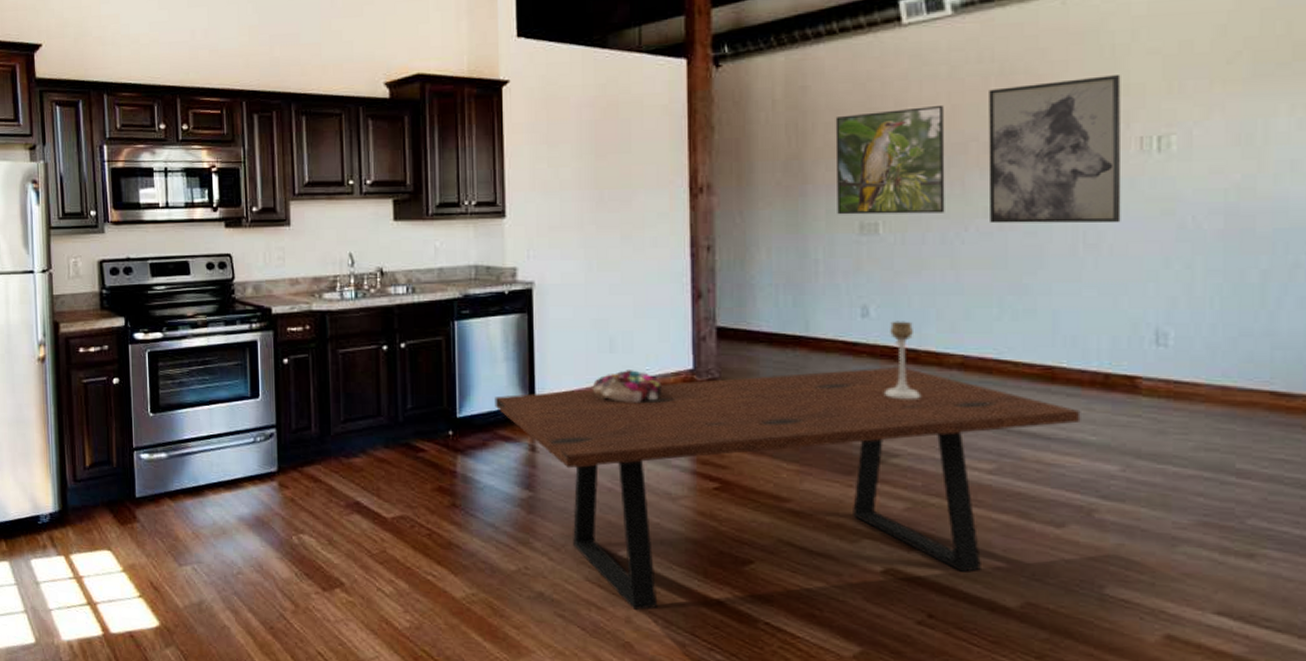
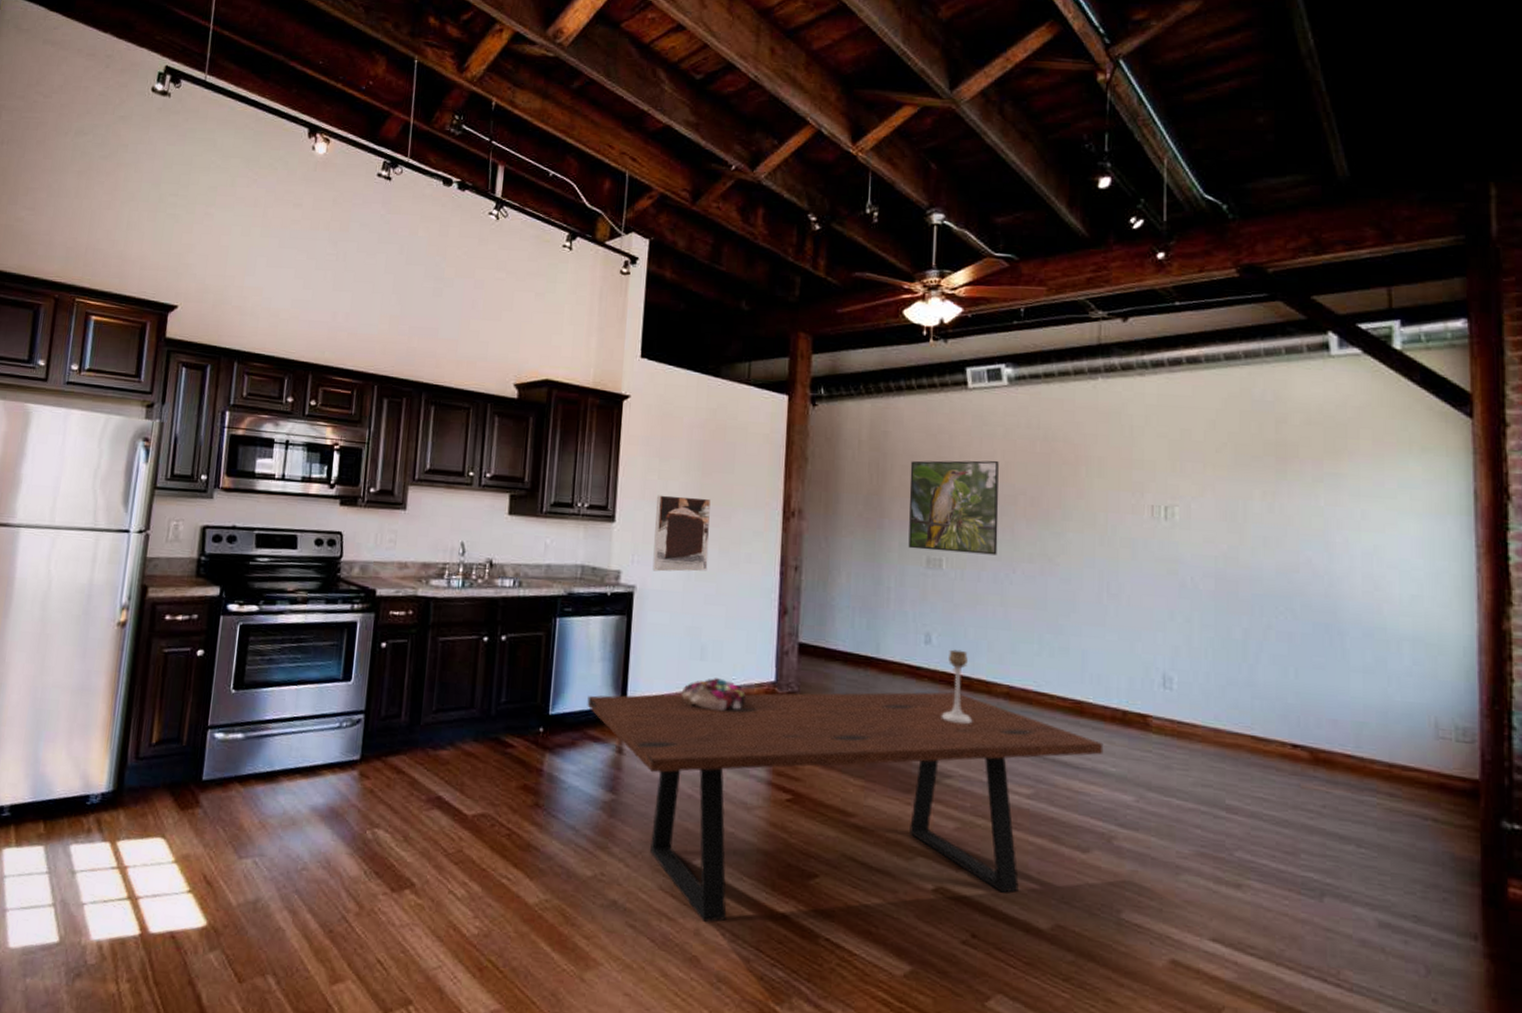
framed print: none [549,182,610,265] -> present [652,495,711,572]
wall art: present [988,75,1122,224] -> none [1033,450,1137,578]

